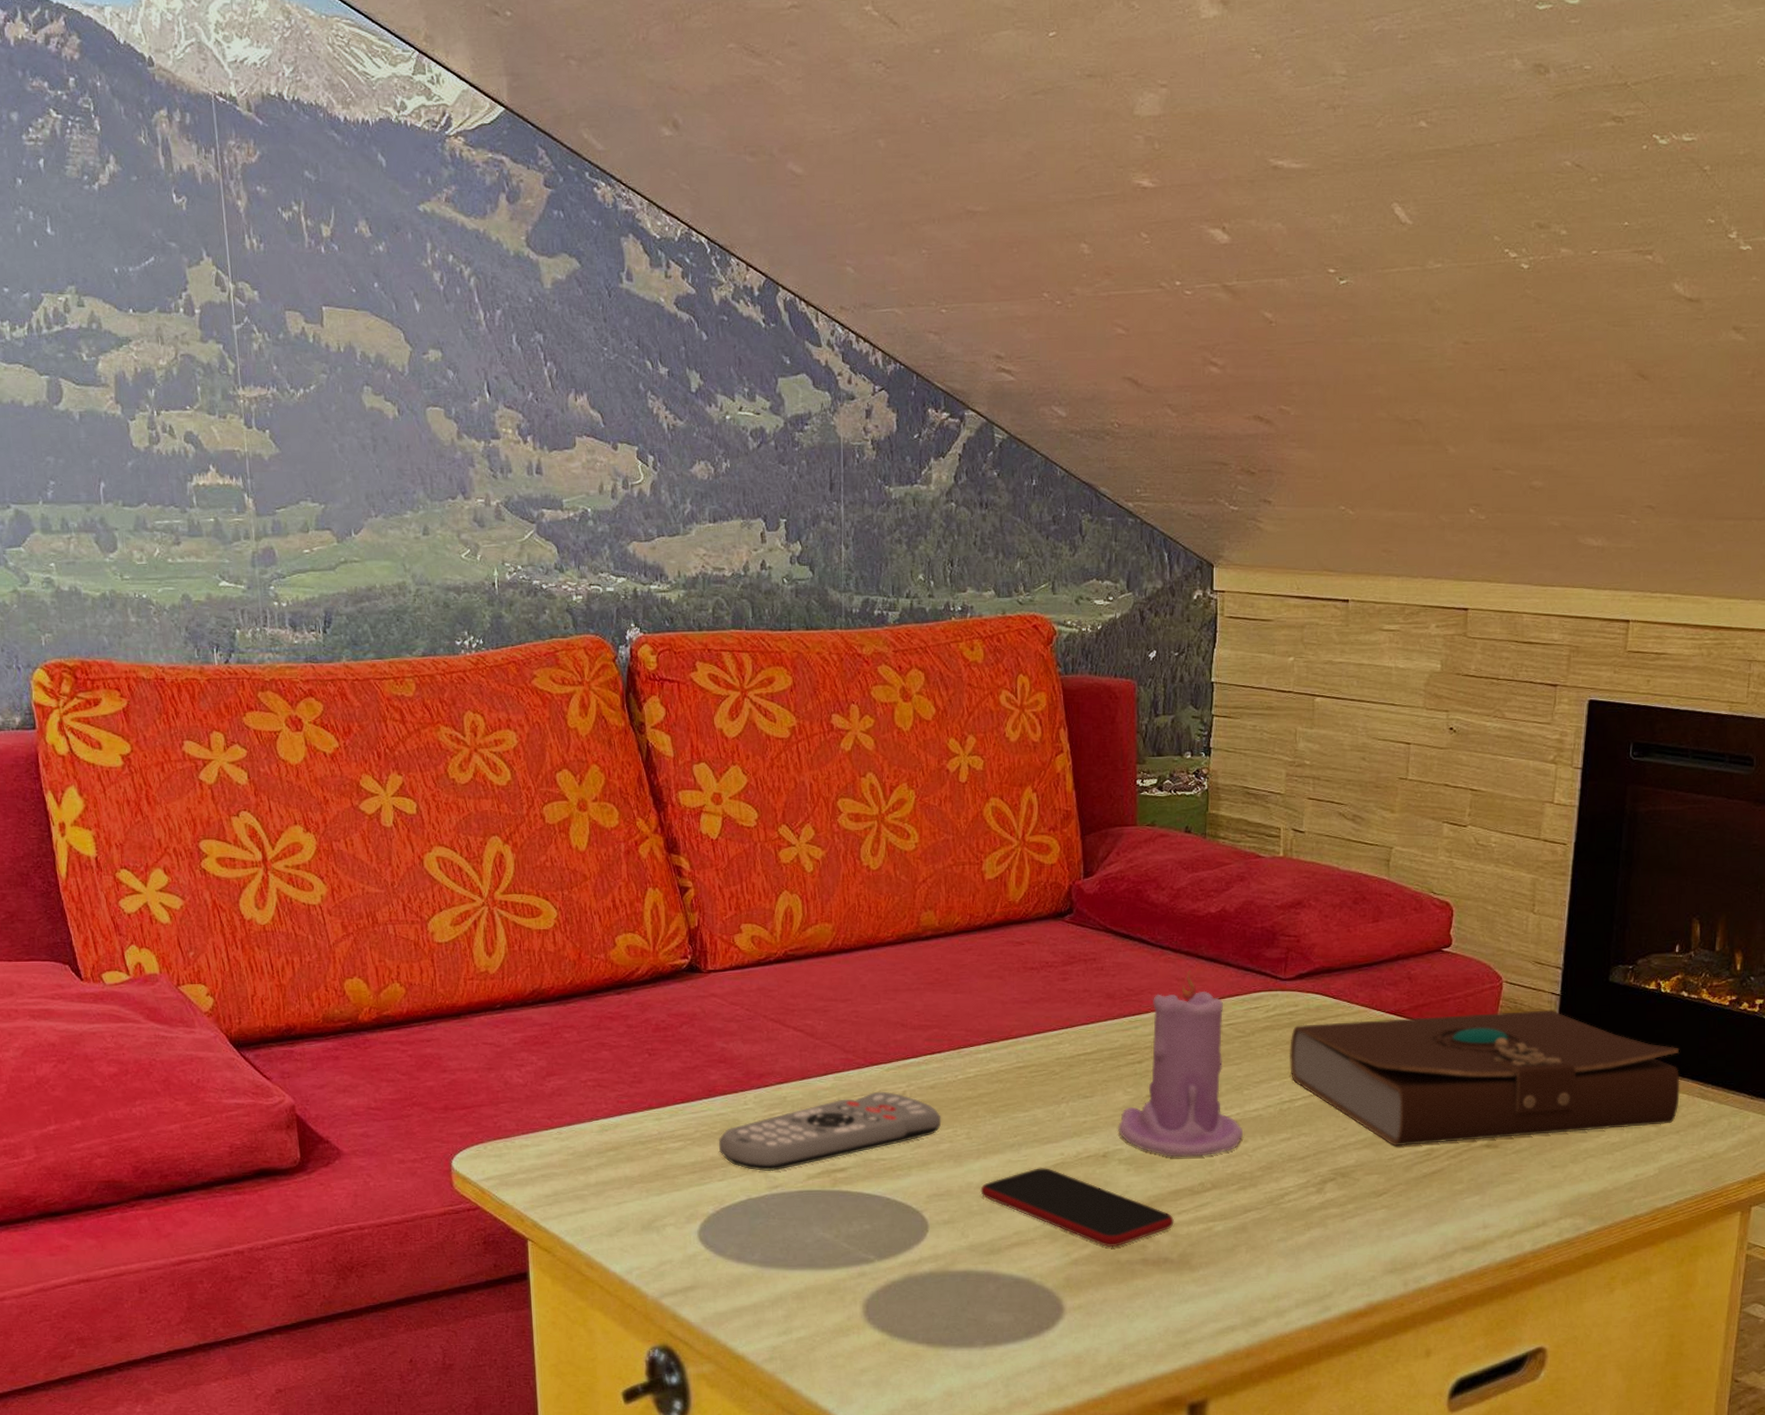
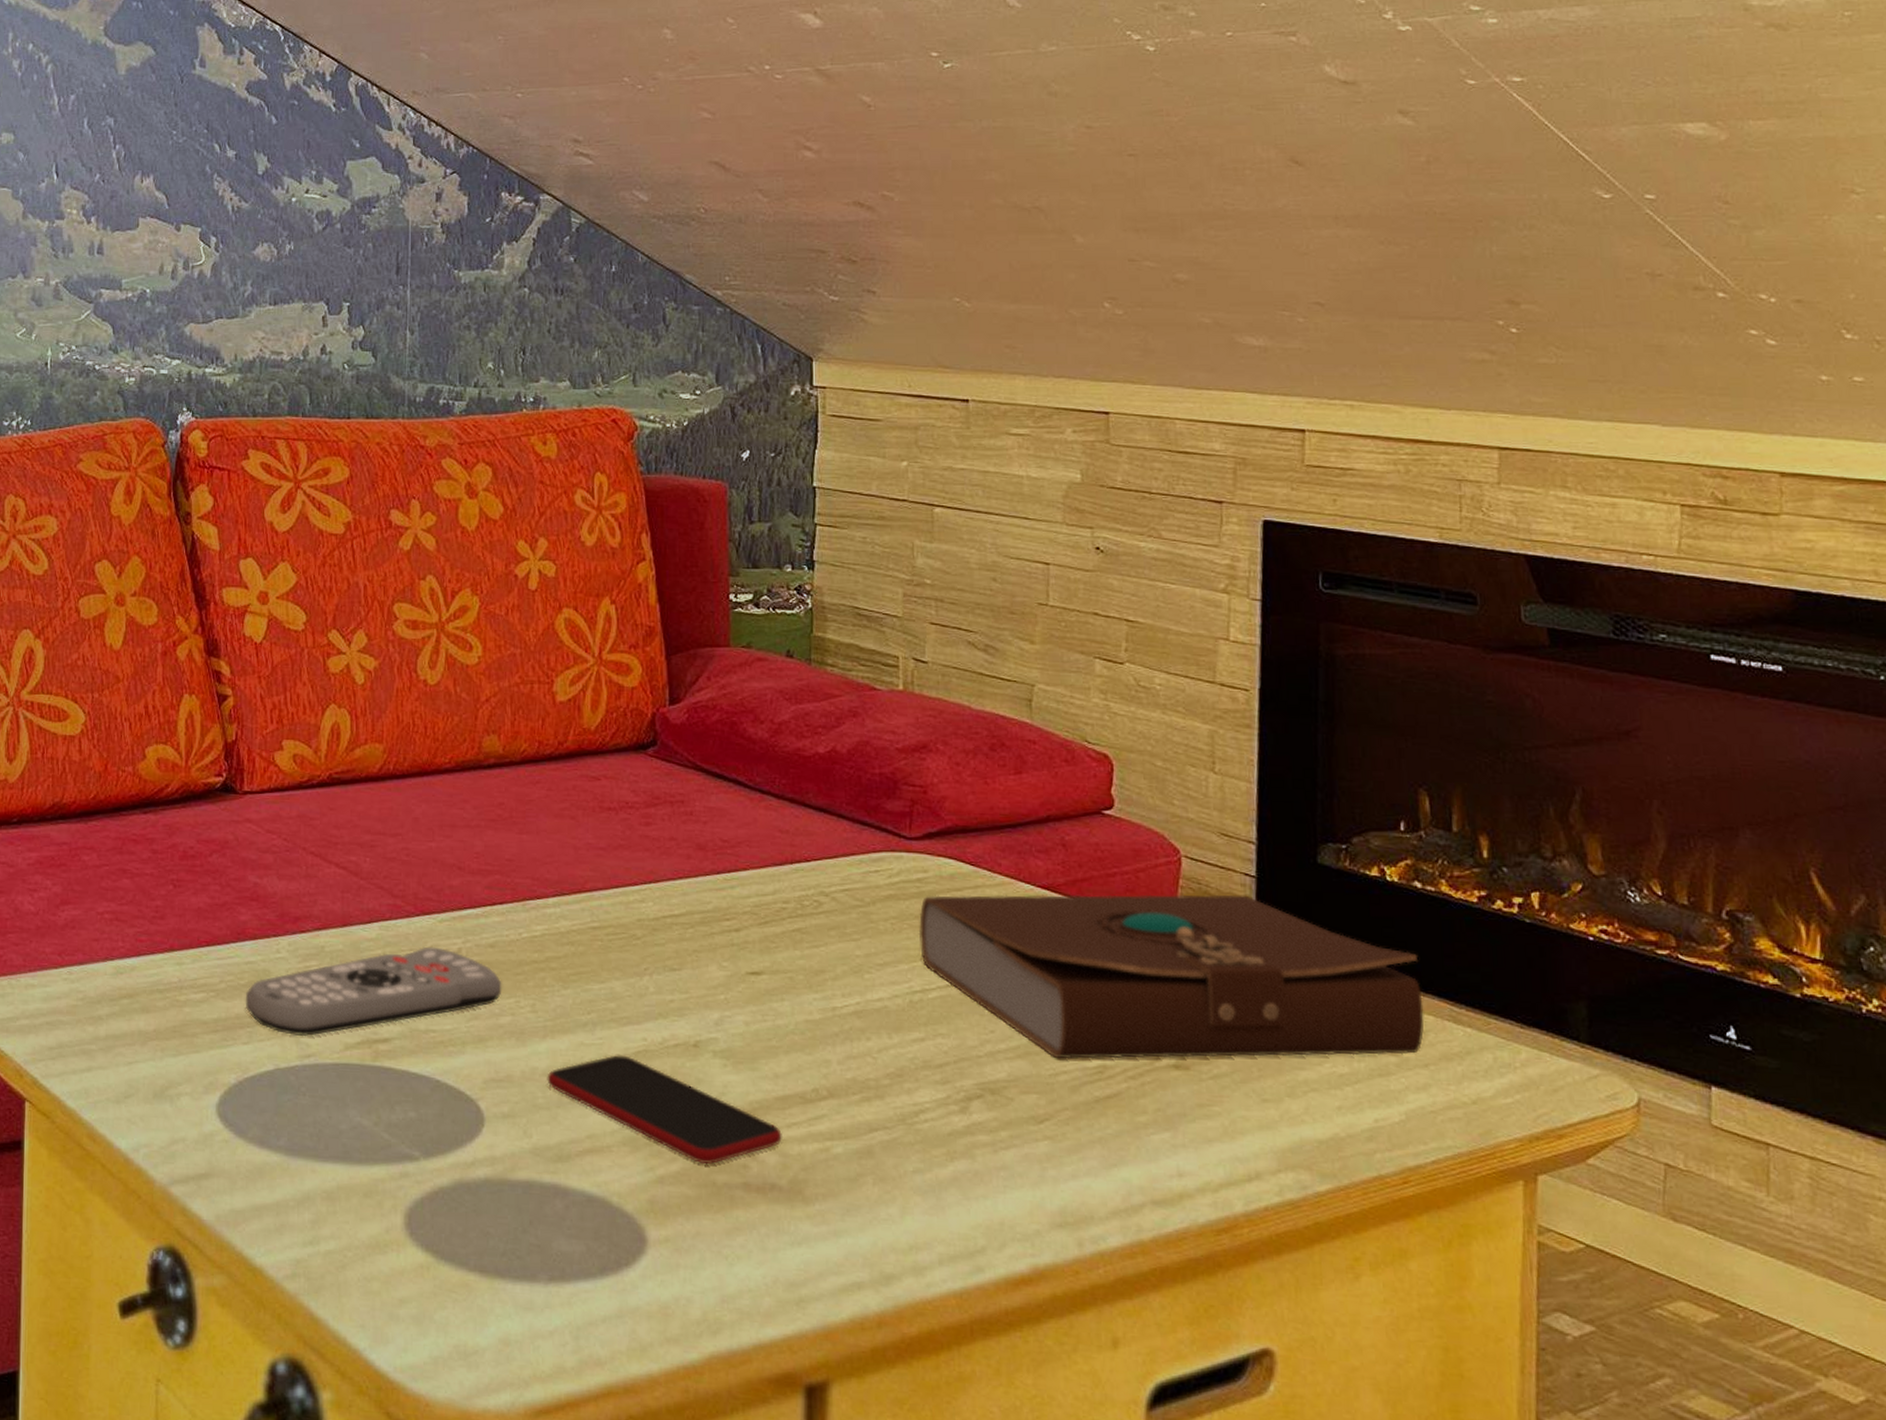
candle: present [1118,971,1243,1157] -> none [712,821,865,1055]

